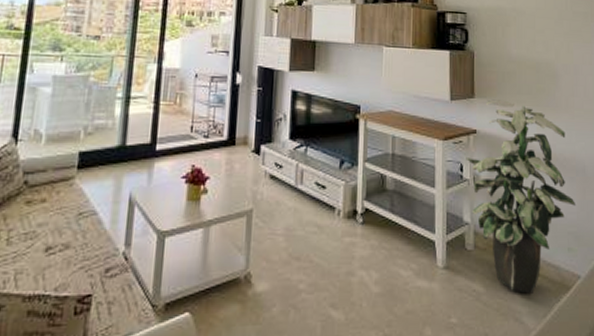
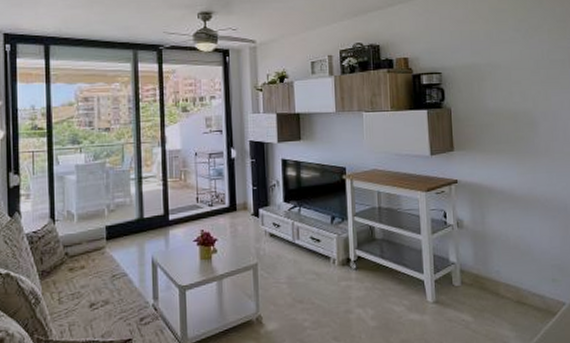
indoor plant: present [466,99,577,294] -> none [449,150,559,321]

